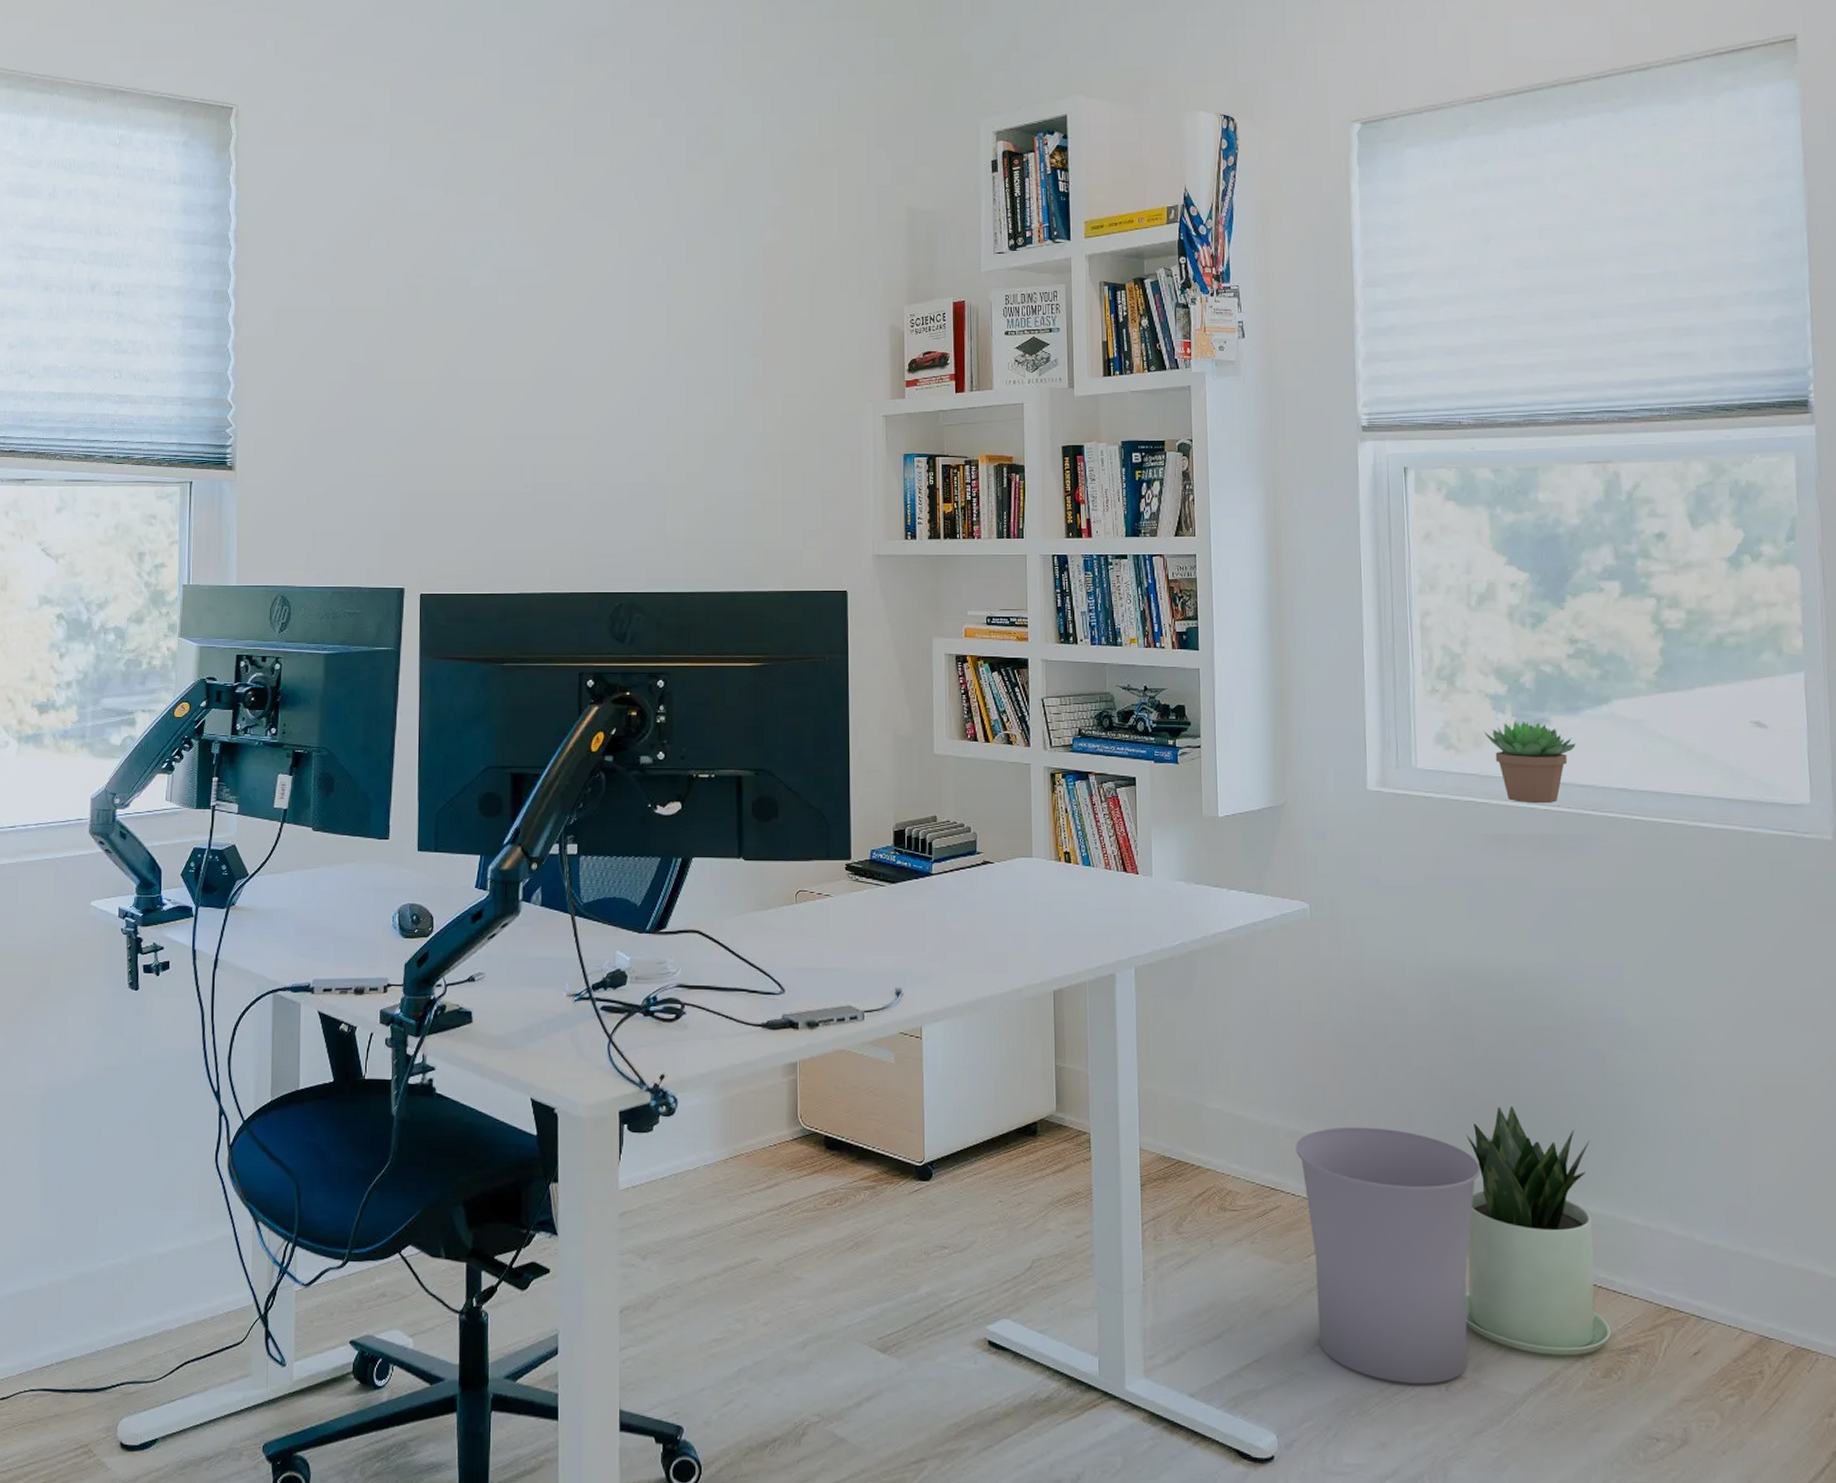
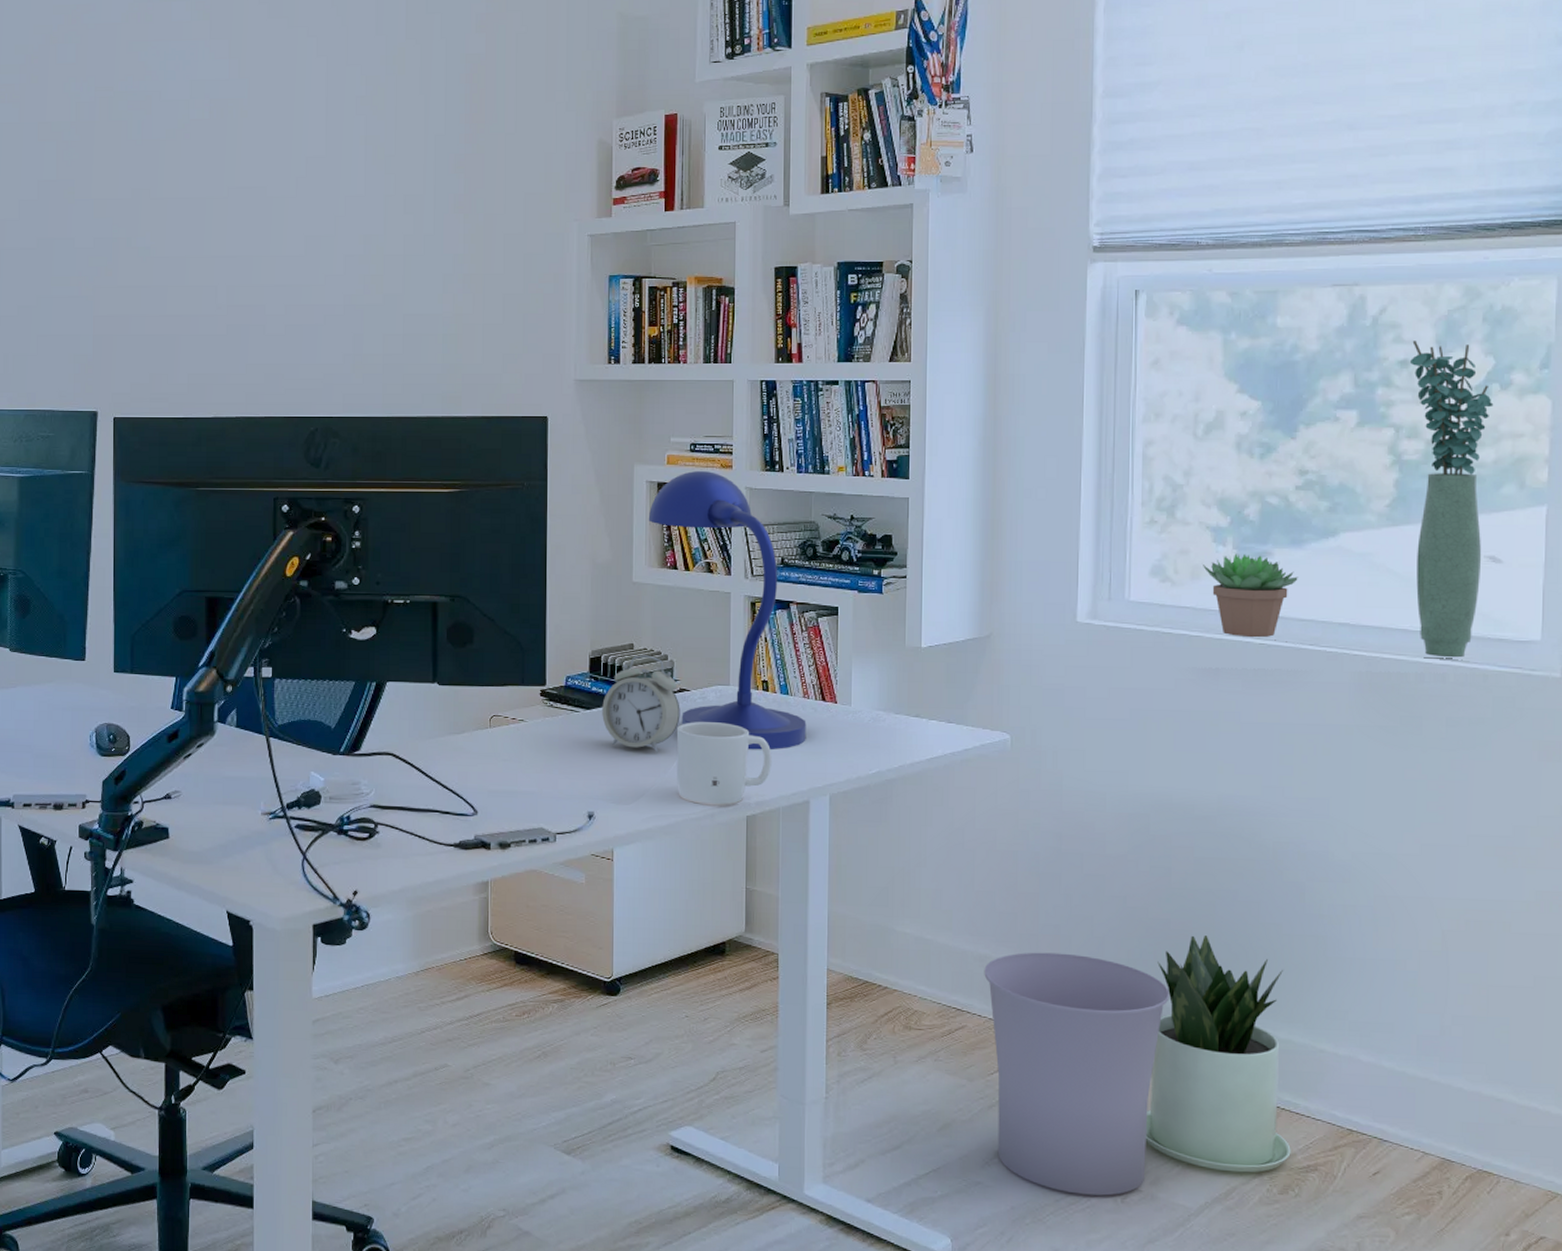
alarm clock: none [907,827,985,927] -> present [602,655,680,753]
desk lamp: none [947,644,1110,923] -> present [648,471,807,750]
mug: none [981,894,1077,981] -> present [676,722,772,806]
vase: none [1666,514,1748,822] -> present [1410,340,1494,658]

